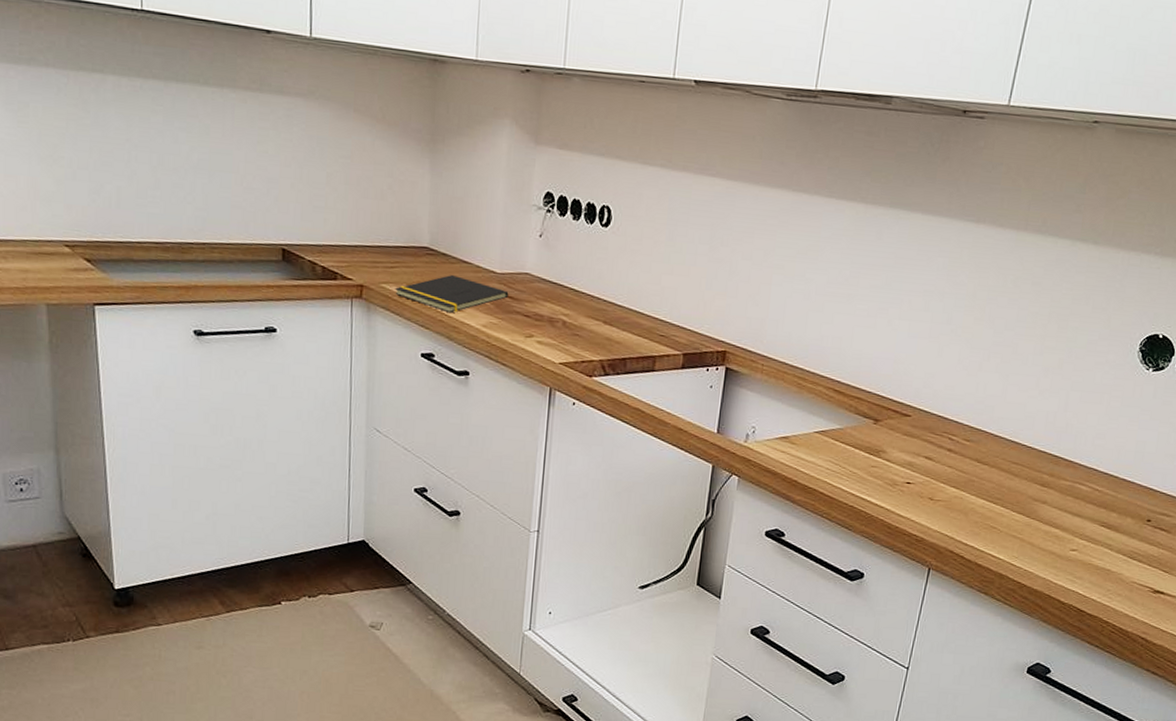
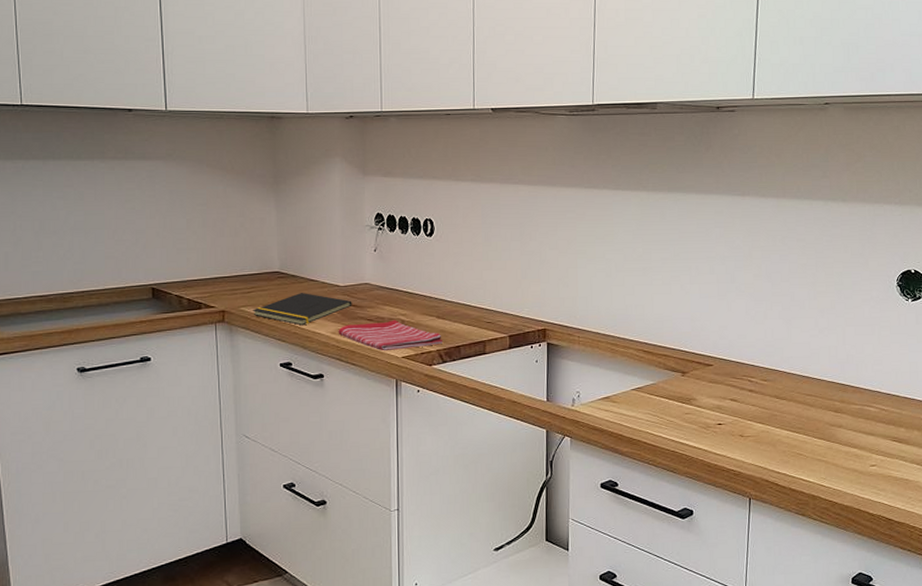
dish towel: none [489,318,608,355] -> present [338,320,443,351]

